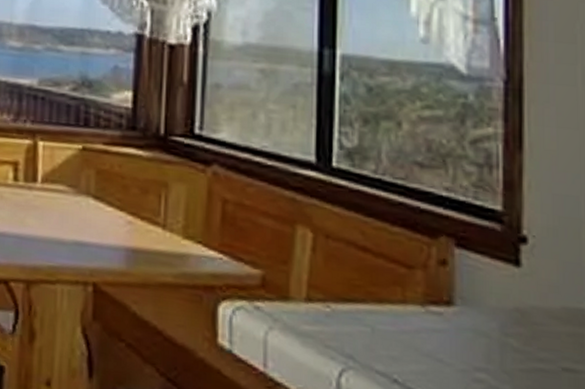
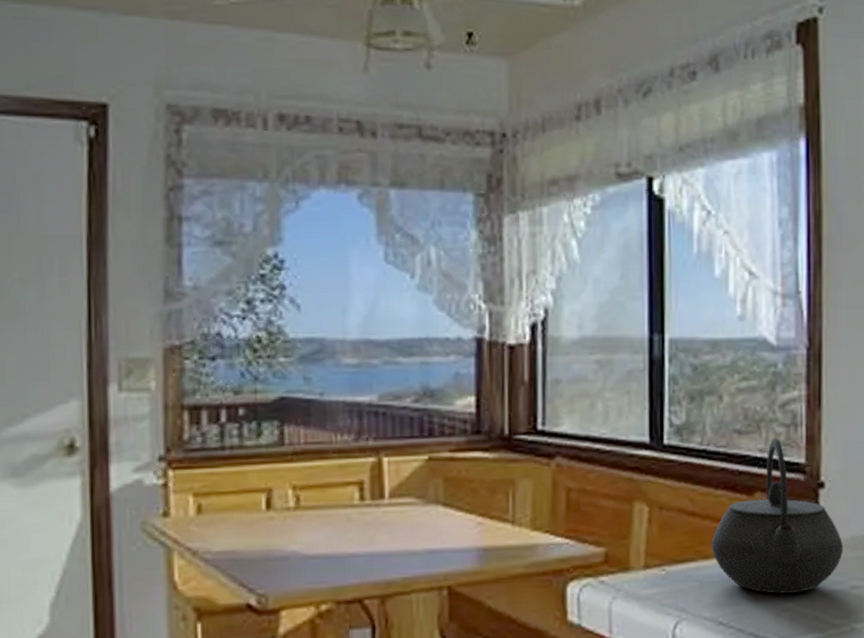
kettle: none [385,176,553,364] -> present [711,437,844,594]

